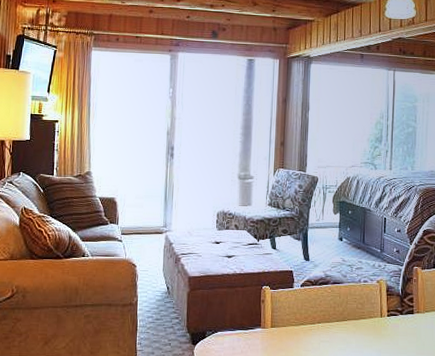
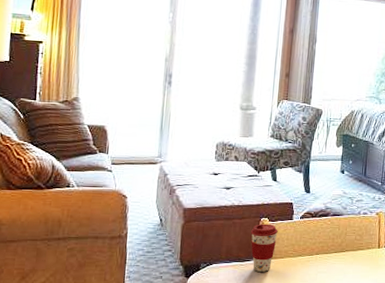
coffee cup: none [253,292,279,340] -> present [251,224,278,272]

